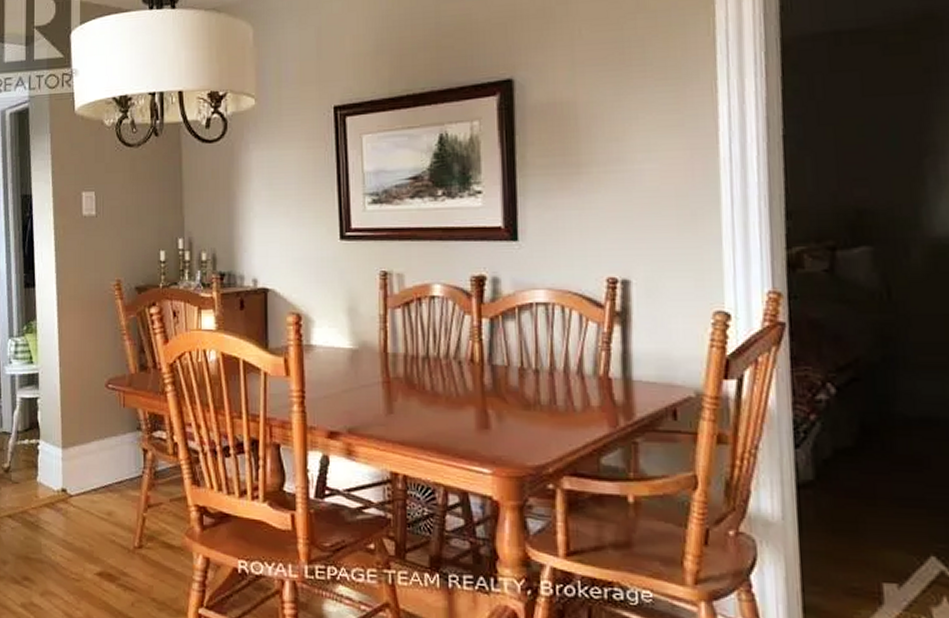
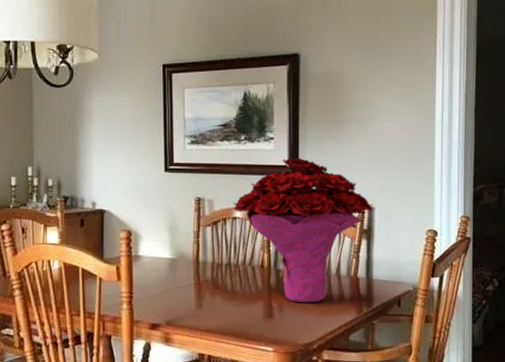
flower bouquet: none [429,215,630,411] -> present [233,157,374,303]

